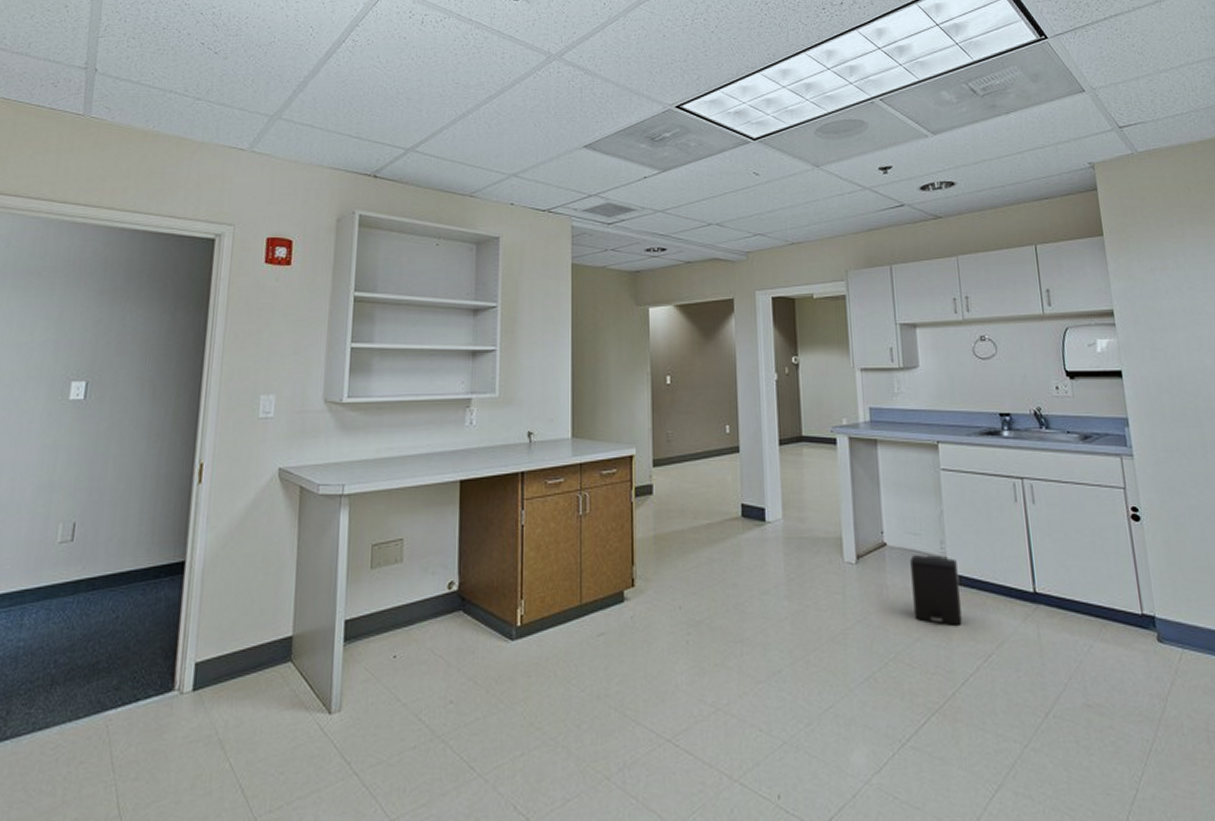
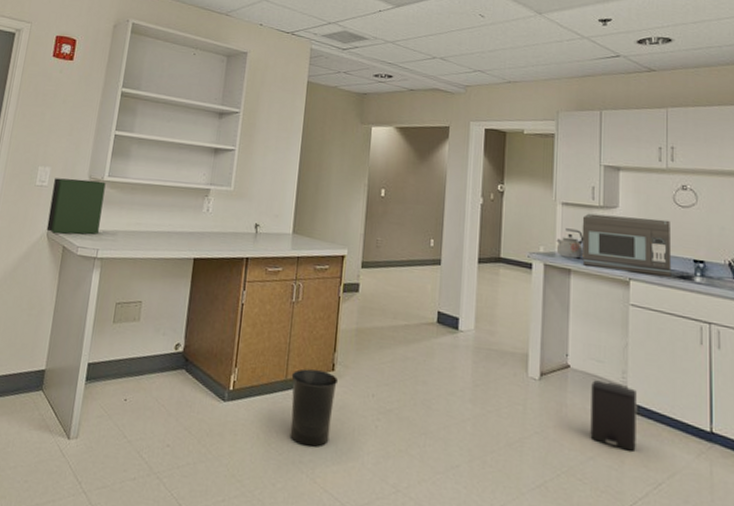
binder: none [277,404,346,473] -> present [46,178,106,235]
waste bin: none [586,589,640,676] -> present [290,369,339,447]
kettle: none [859,396,889,427] -> present [556,228,584,259]
microwave: none [883,374,979,435] -> present [581,213,672,277]

